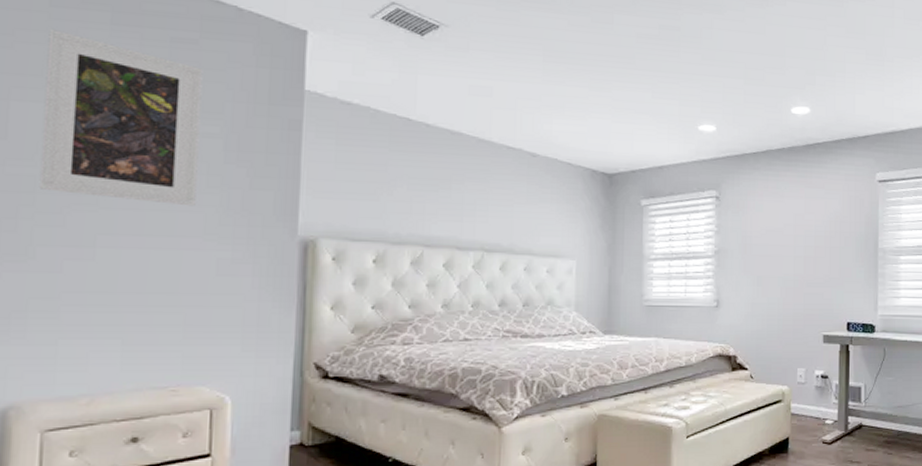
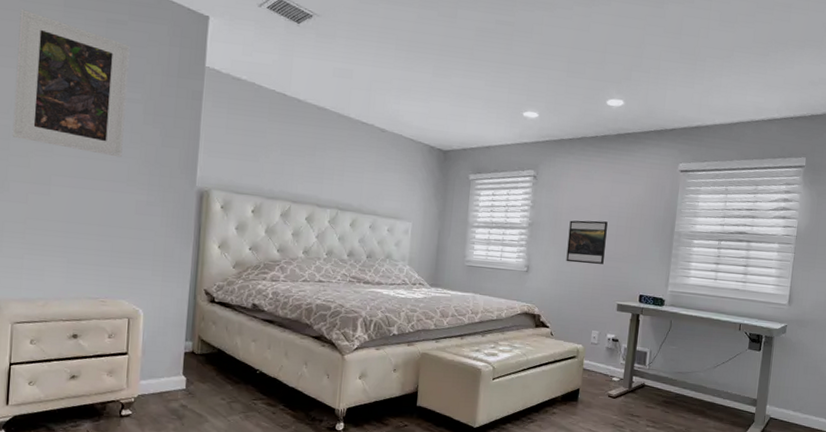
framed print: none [761,242,804,292] -> present [566,220,608,264]

